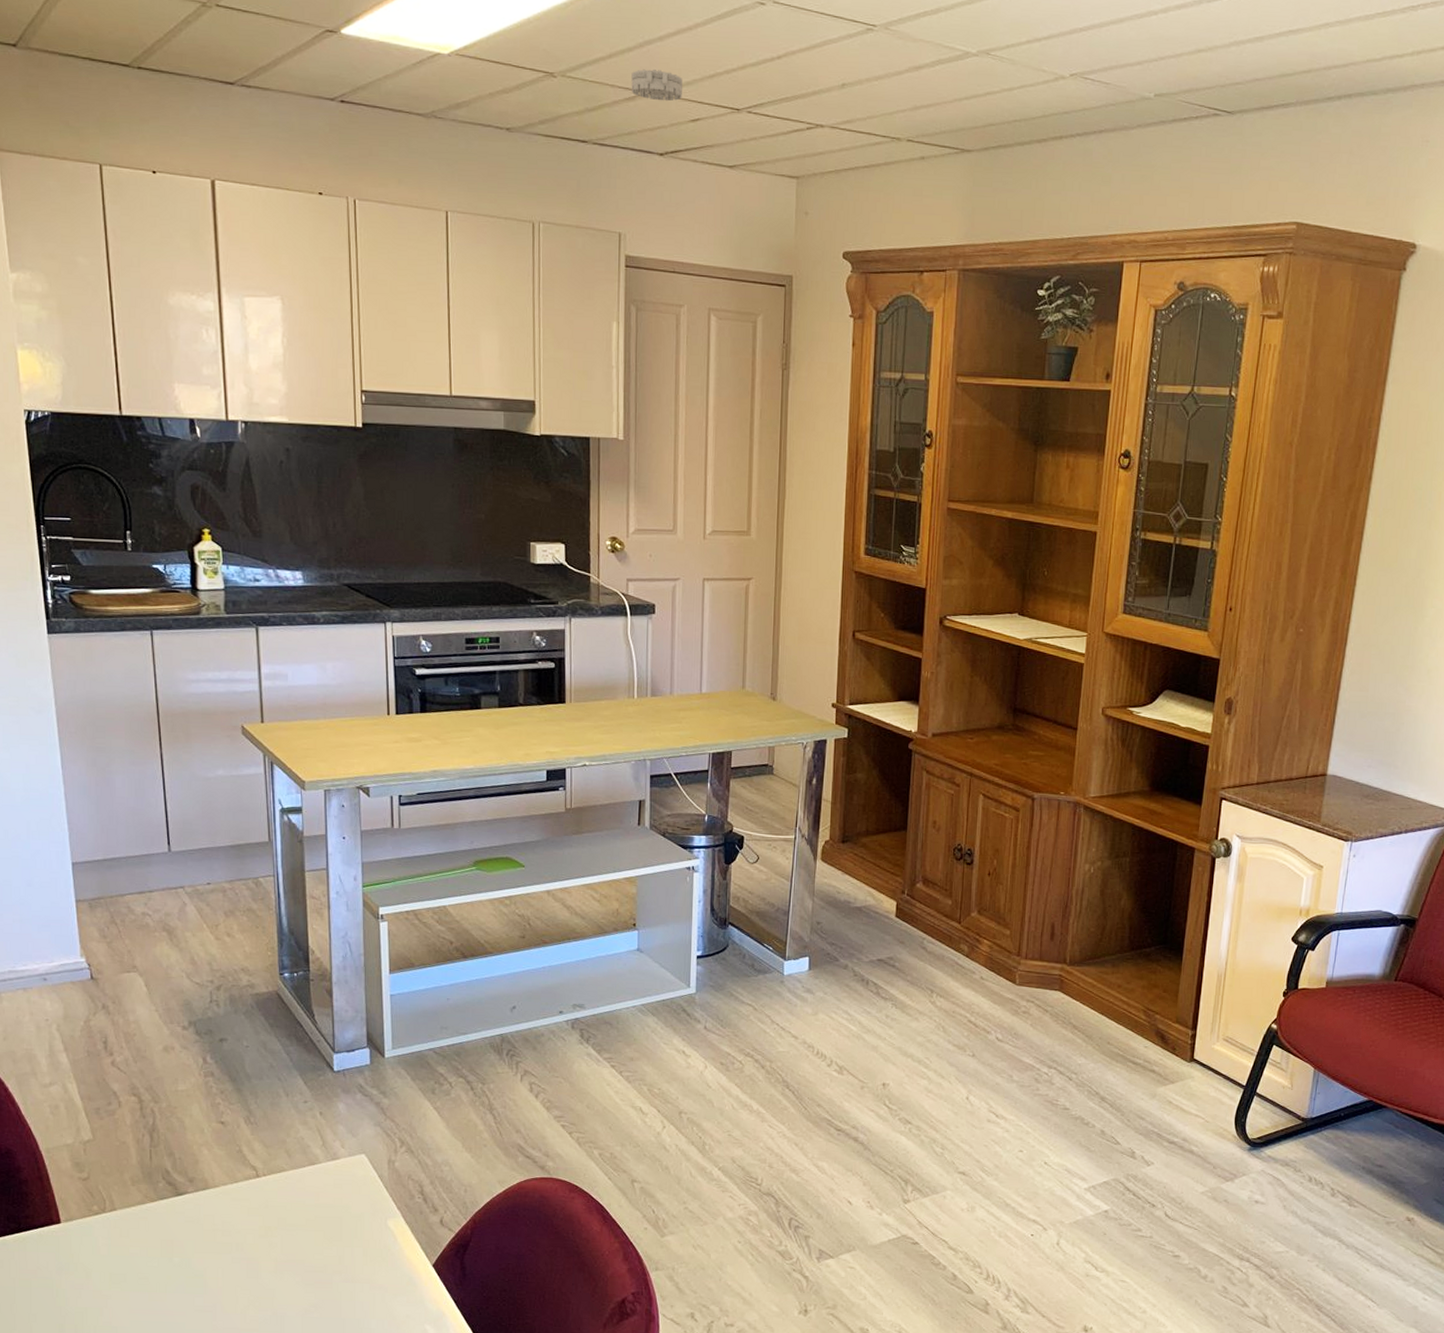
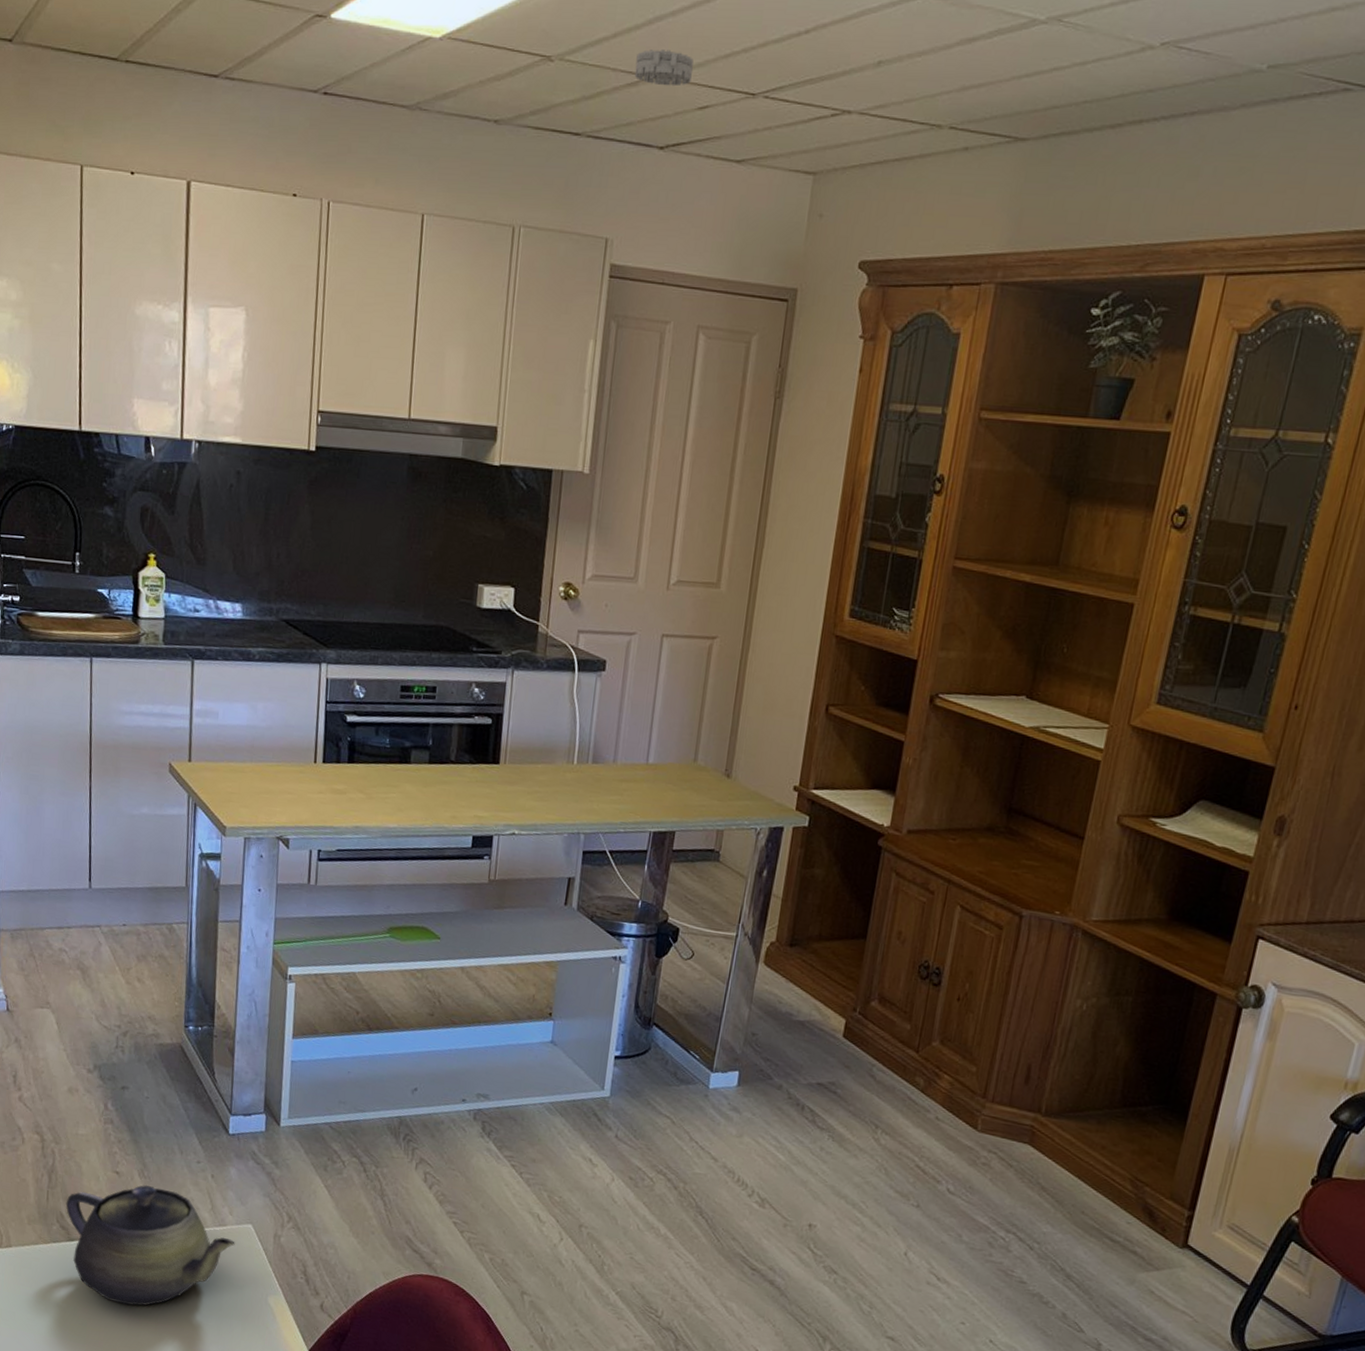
teapot: none [170,1130,349,1250] -> present [65,1184,235,1307]

